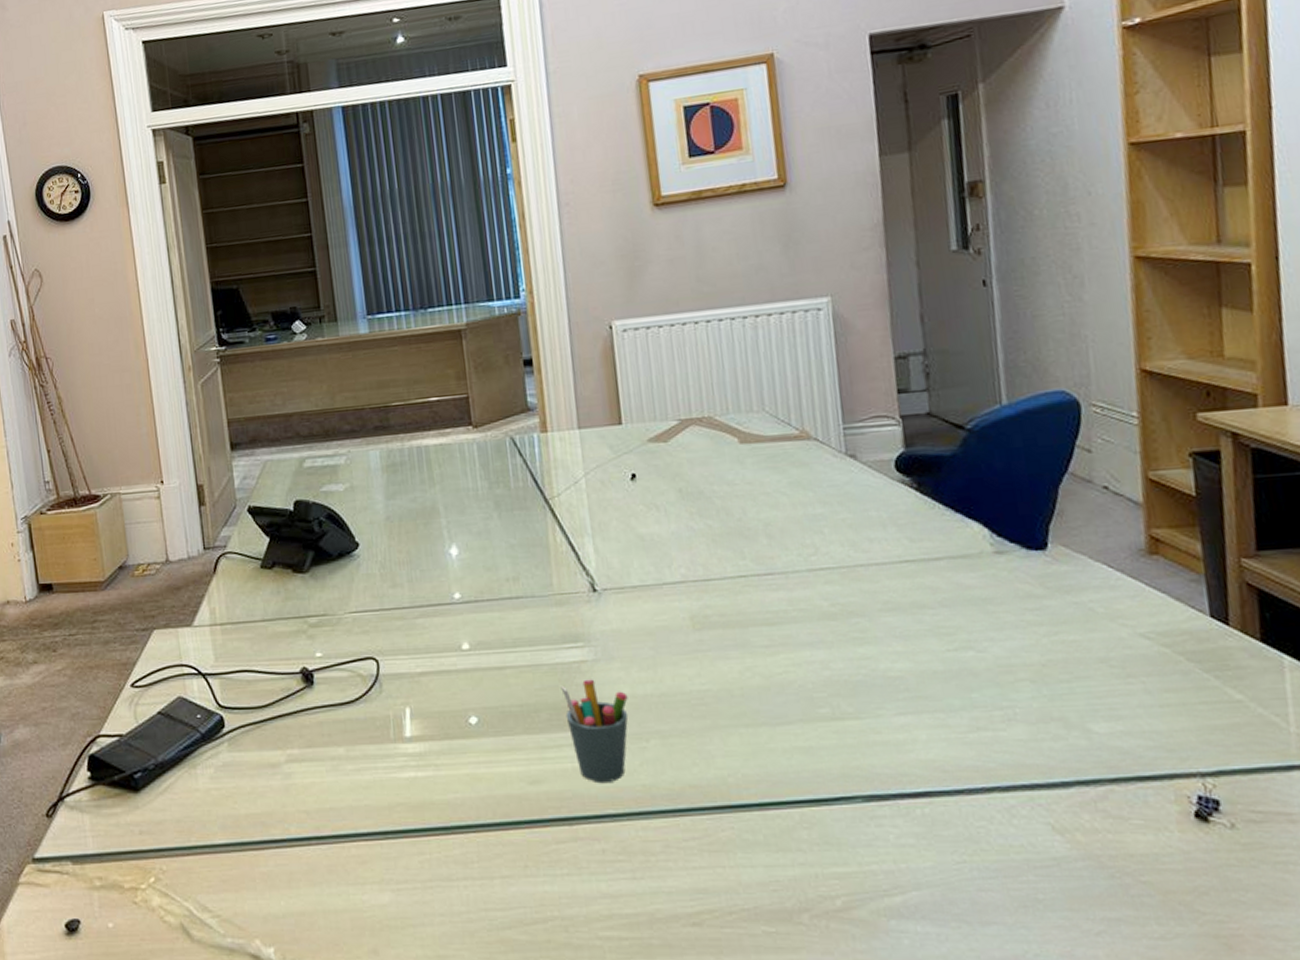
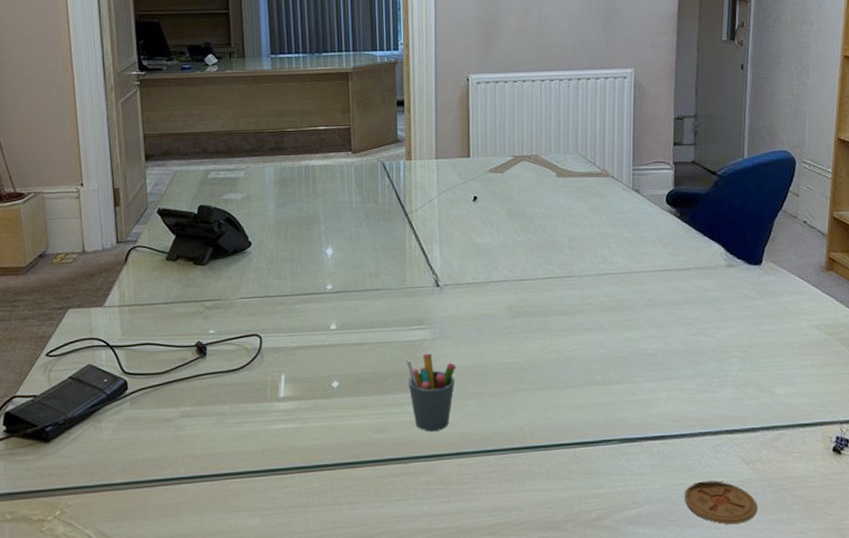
coaster: none [969,858,1086,922] -> present [684,481,758,524]

